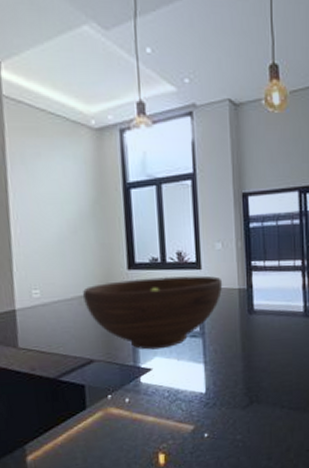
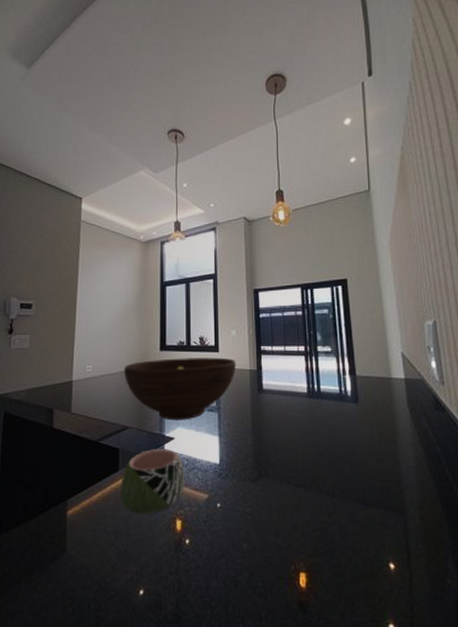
mug: none [90,381,166,453] -> present [121,449,184,514]

